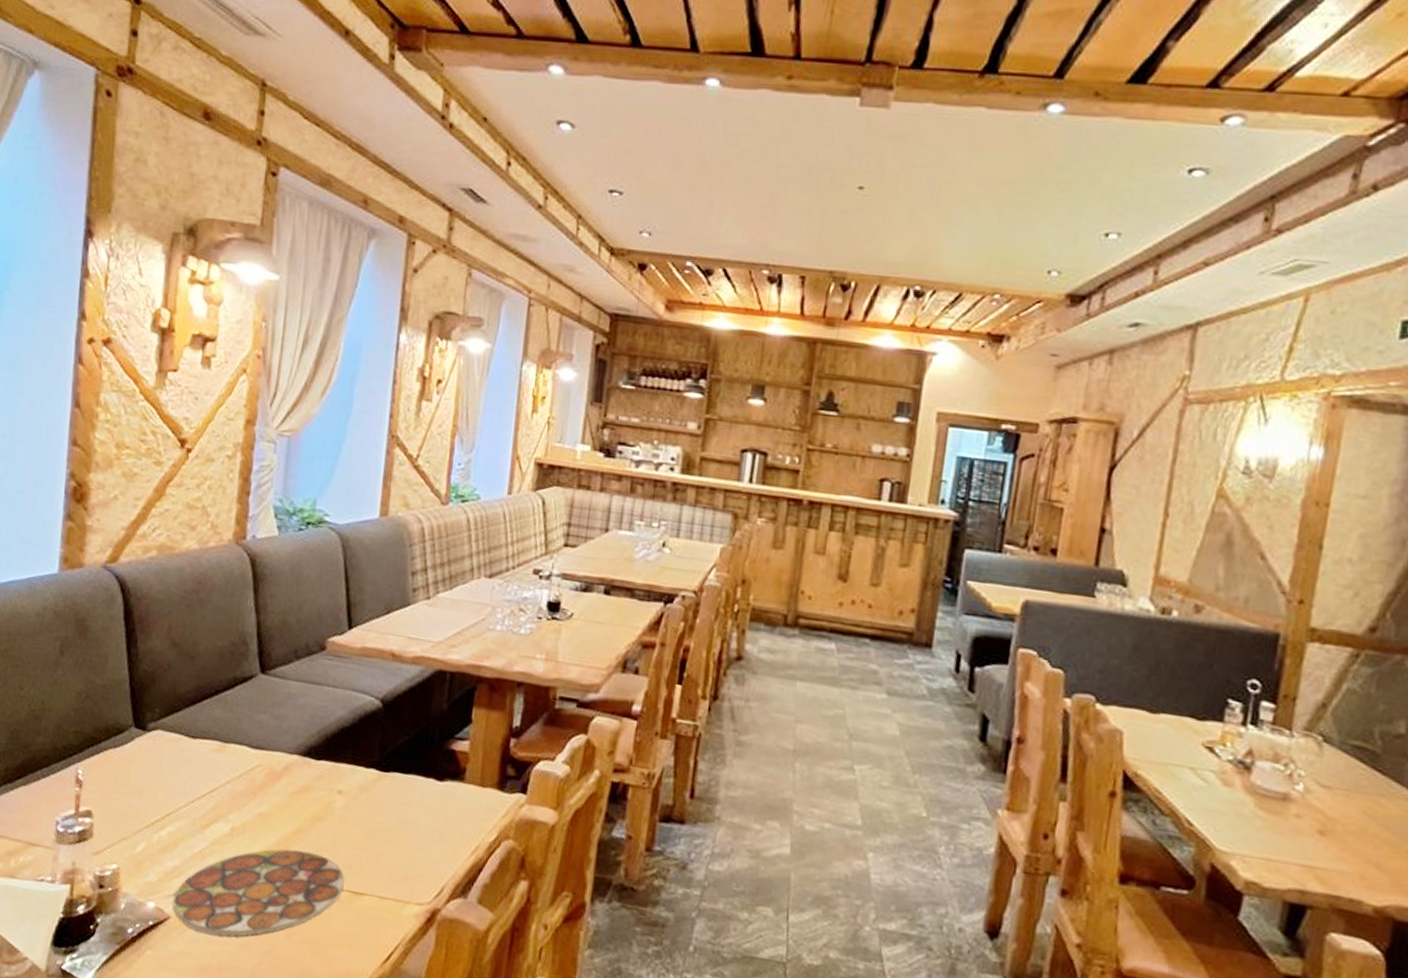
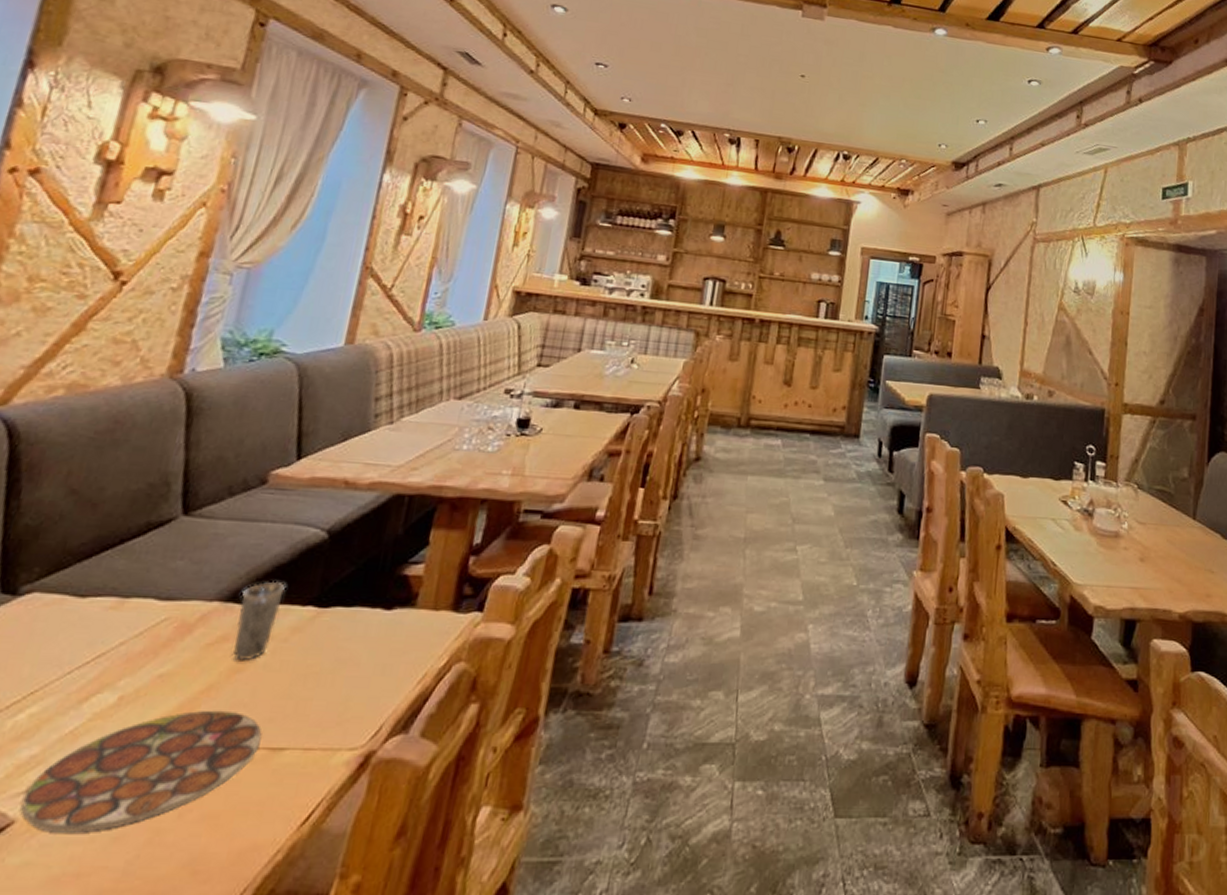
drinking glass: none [314,742,350,812] -> present [233,581,285,660]

